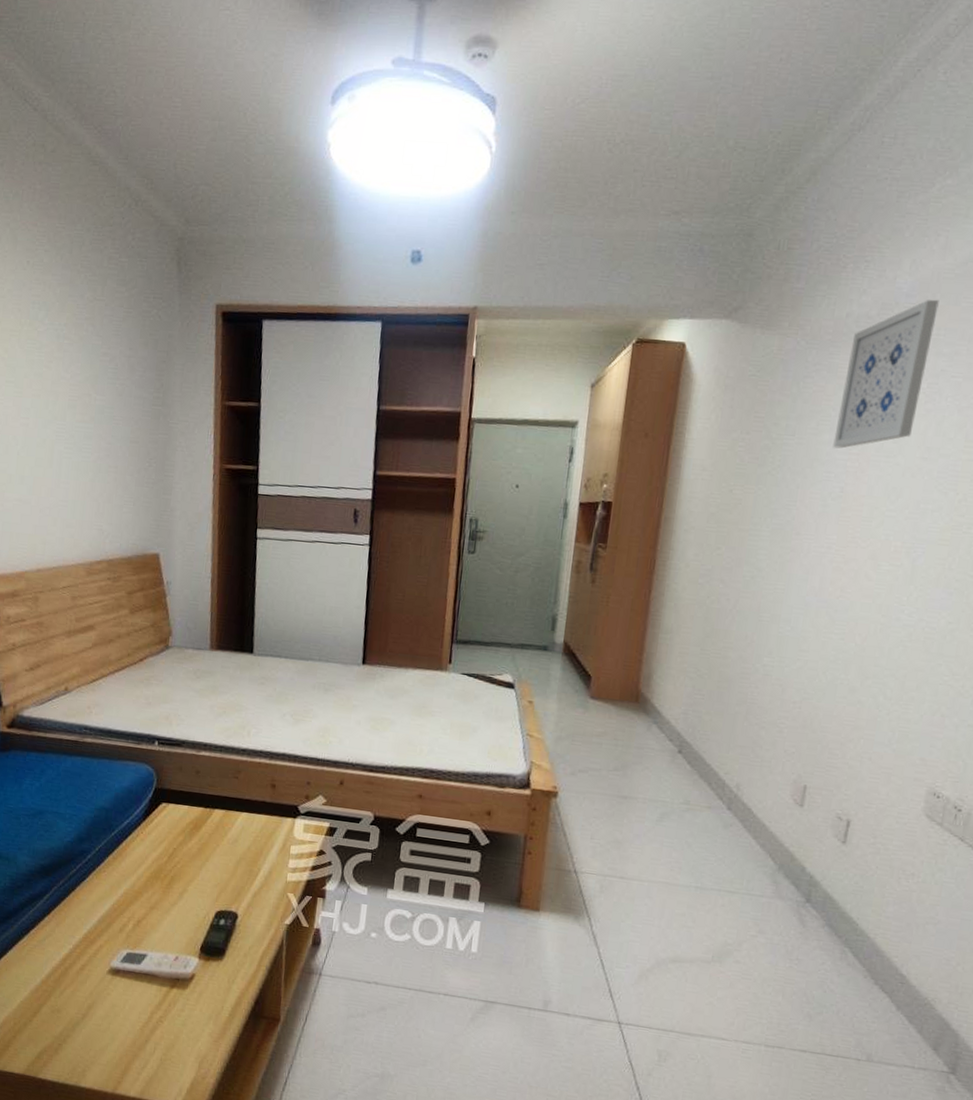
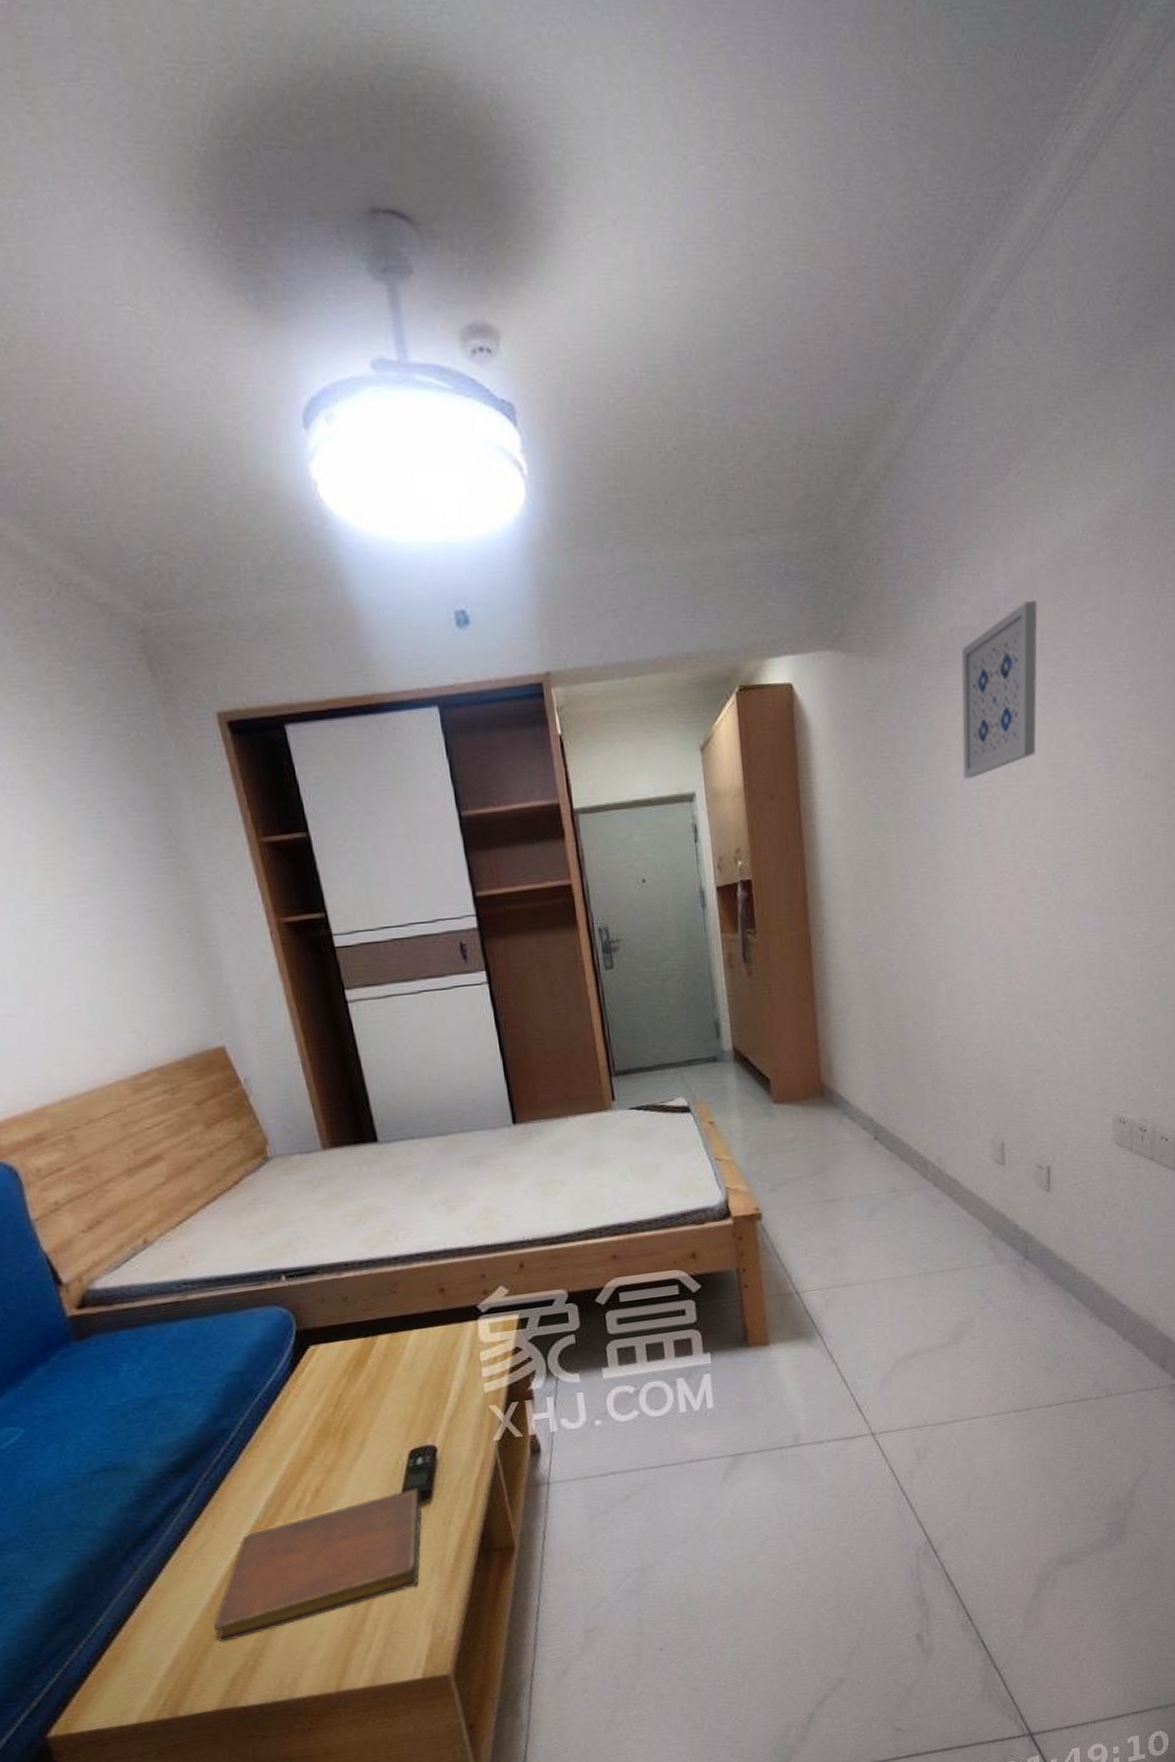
notebook: none [36,939,217,1026] -> present [214,1487,422,1643]

